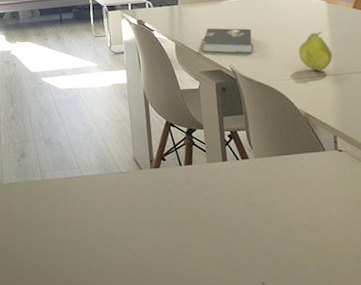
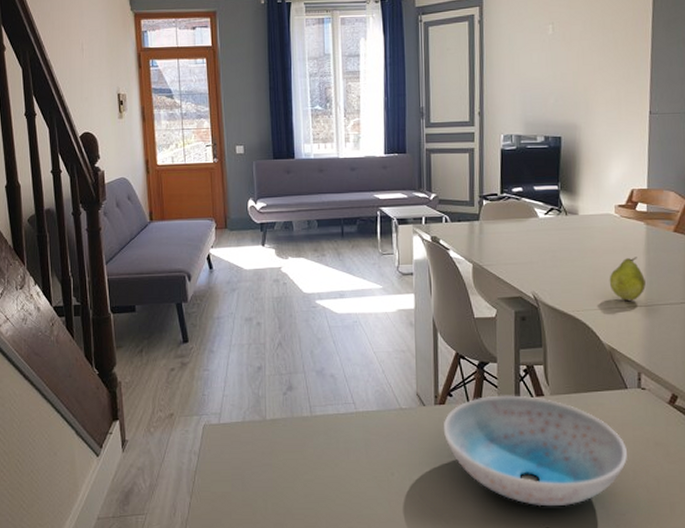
dish: none [159,158,332,263] -> present [443,395,627,507]
book: present [202,28,254,54] -> none [502,248,561,279]

